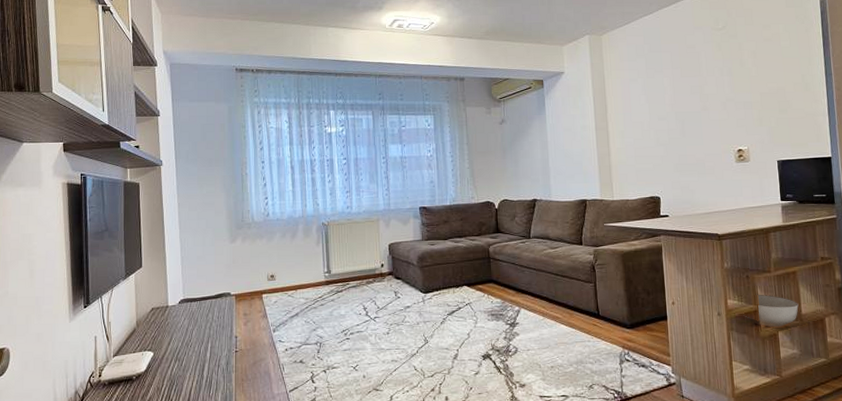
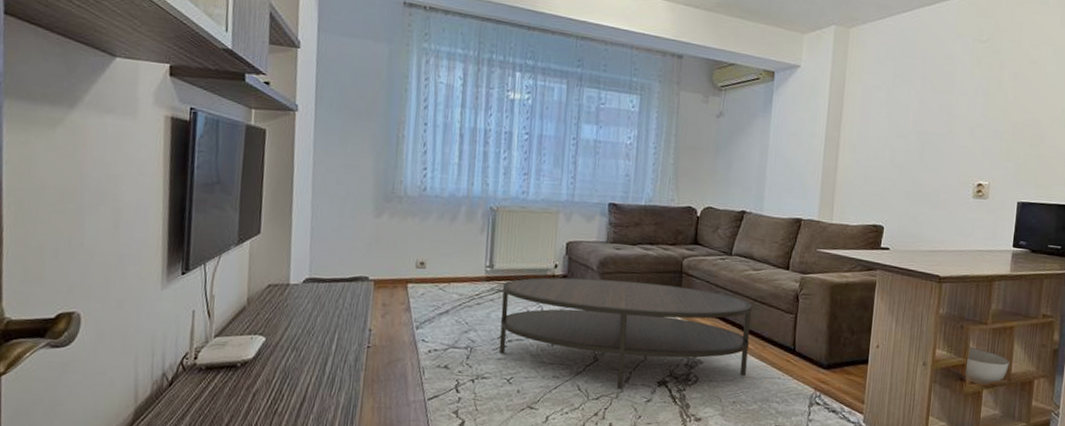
coffee table: none [340,270,560,366] -> present [499,277,753,389]

